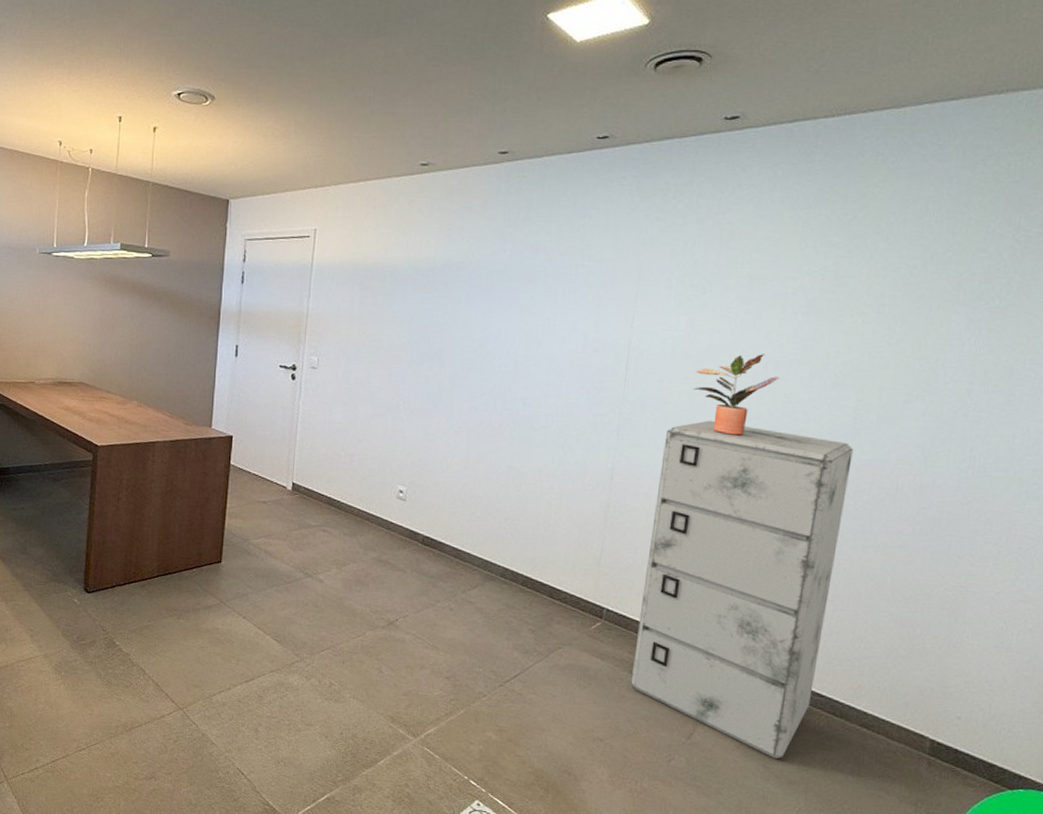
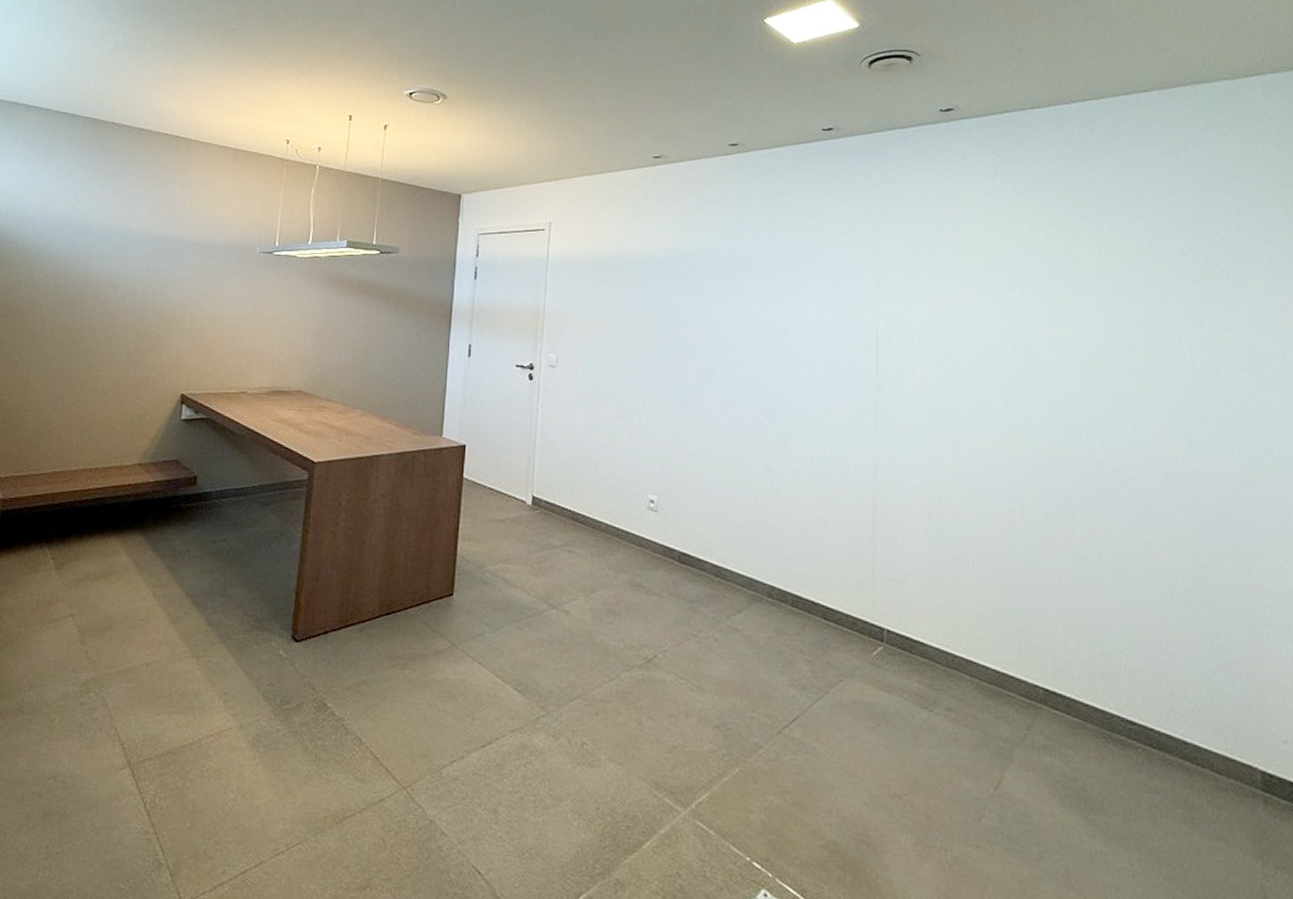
filing cabinet: present [630,420,853,759] -> none [923,409,1124,808]
potted plant: present [694,354,780,437] -> none [946,337,1031,426]

